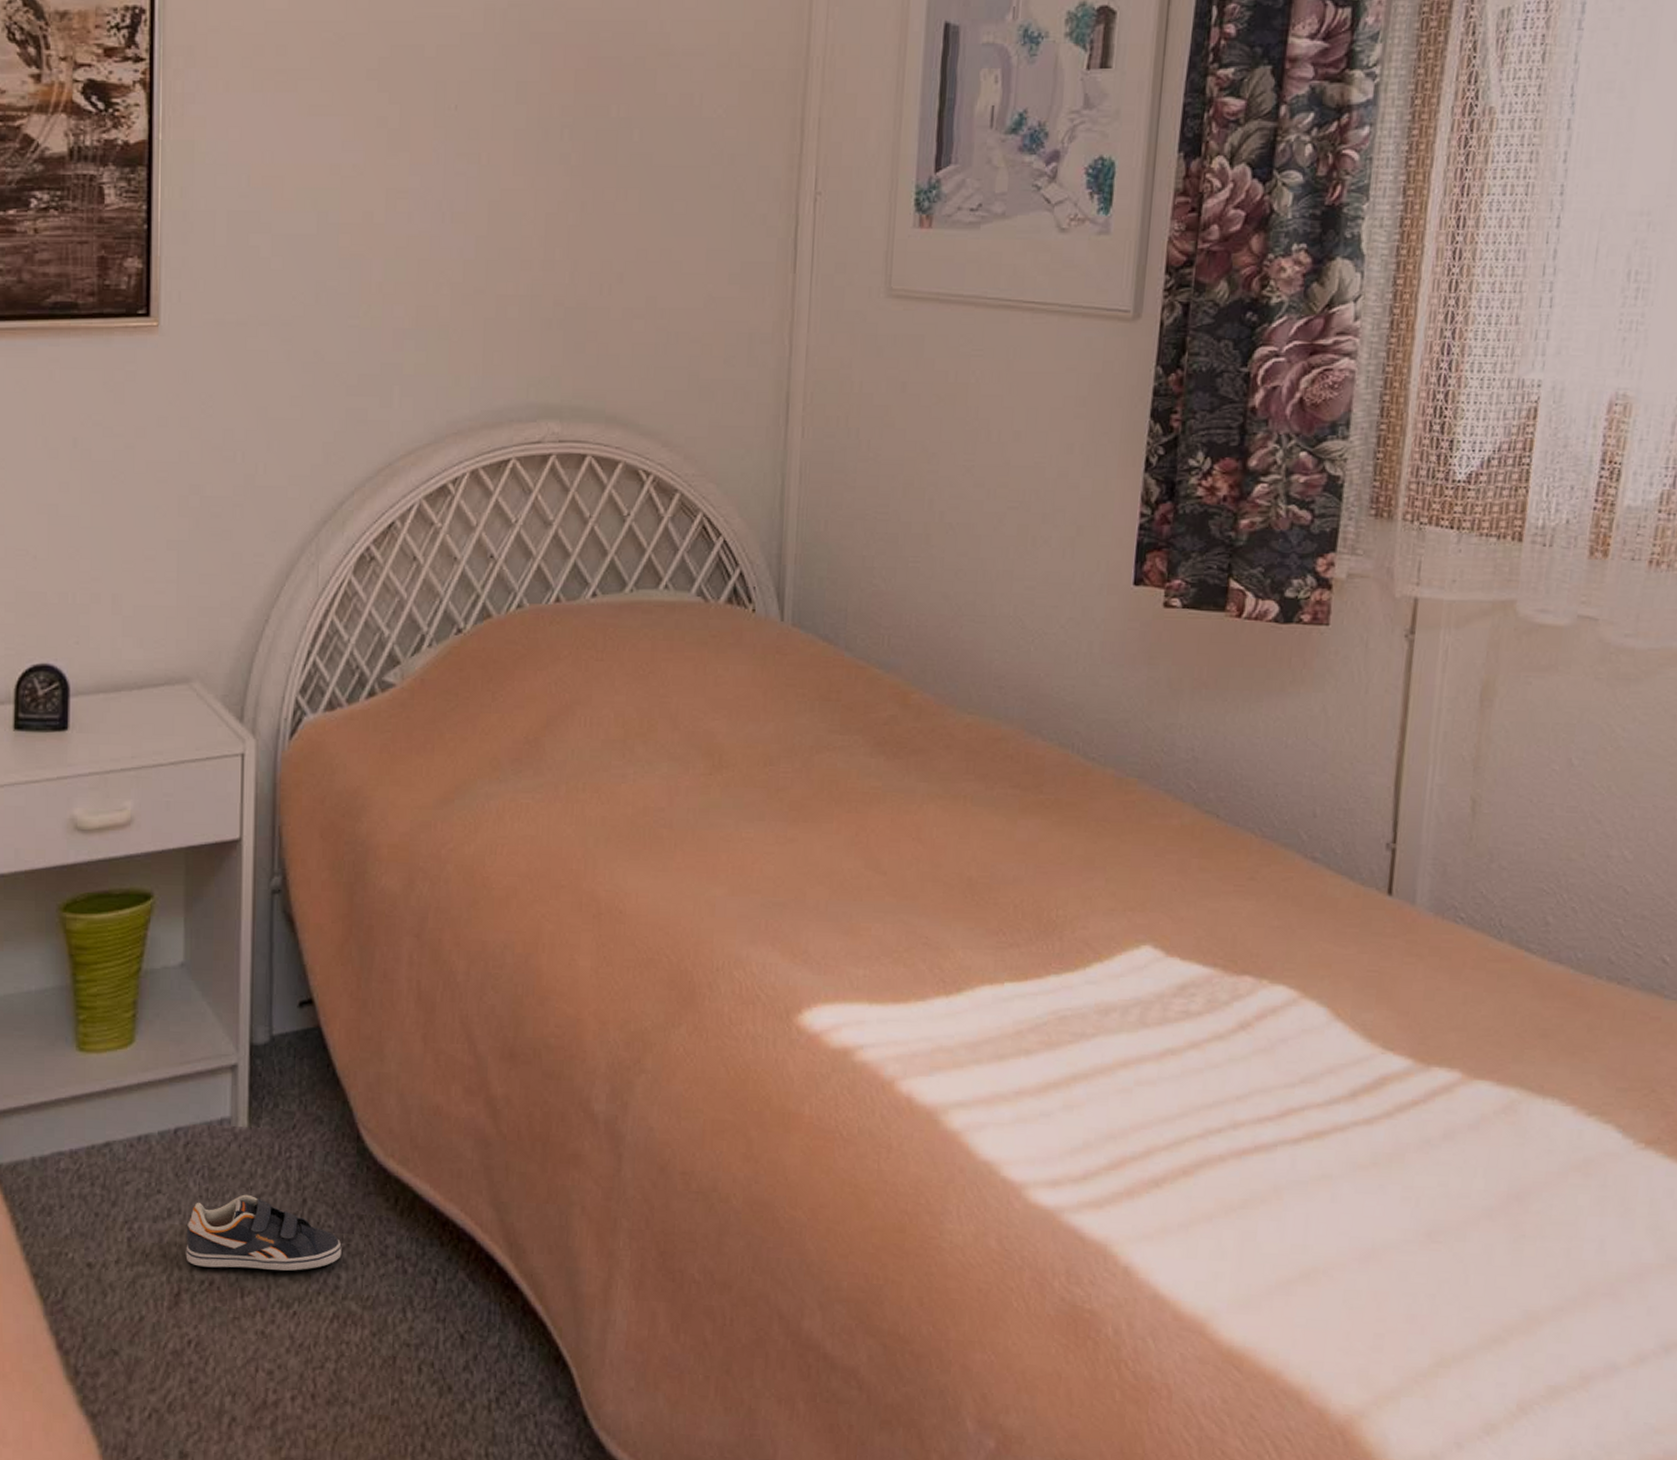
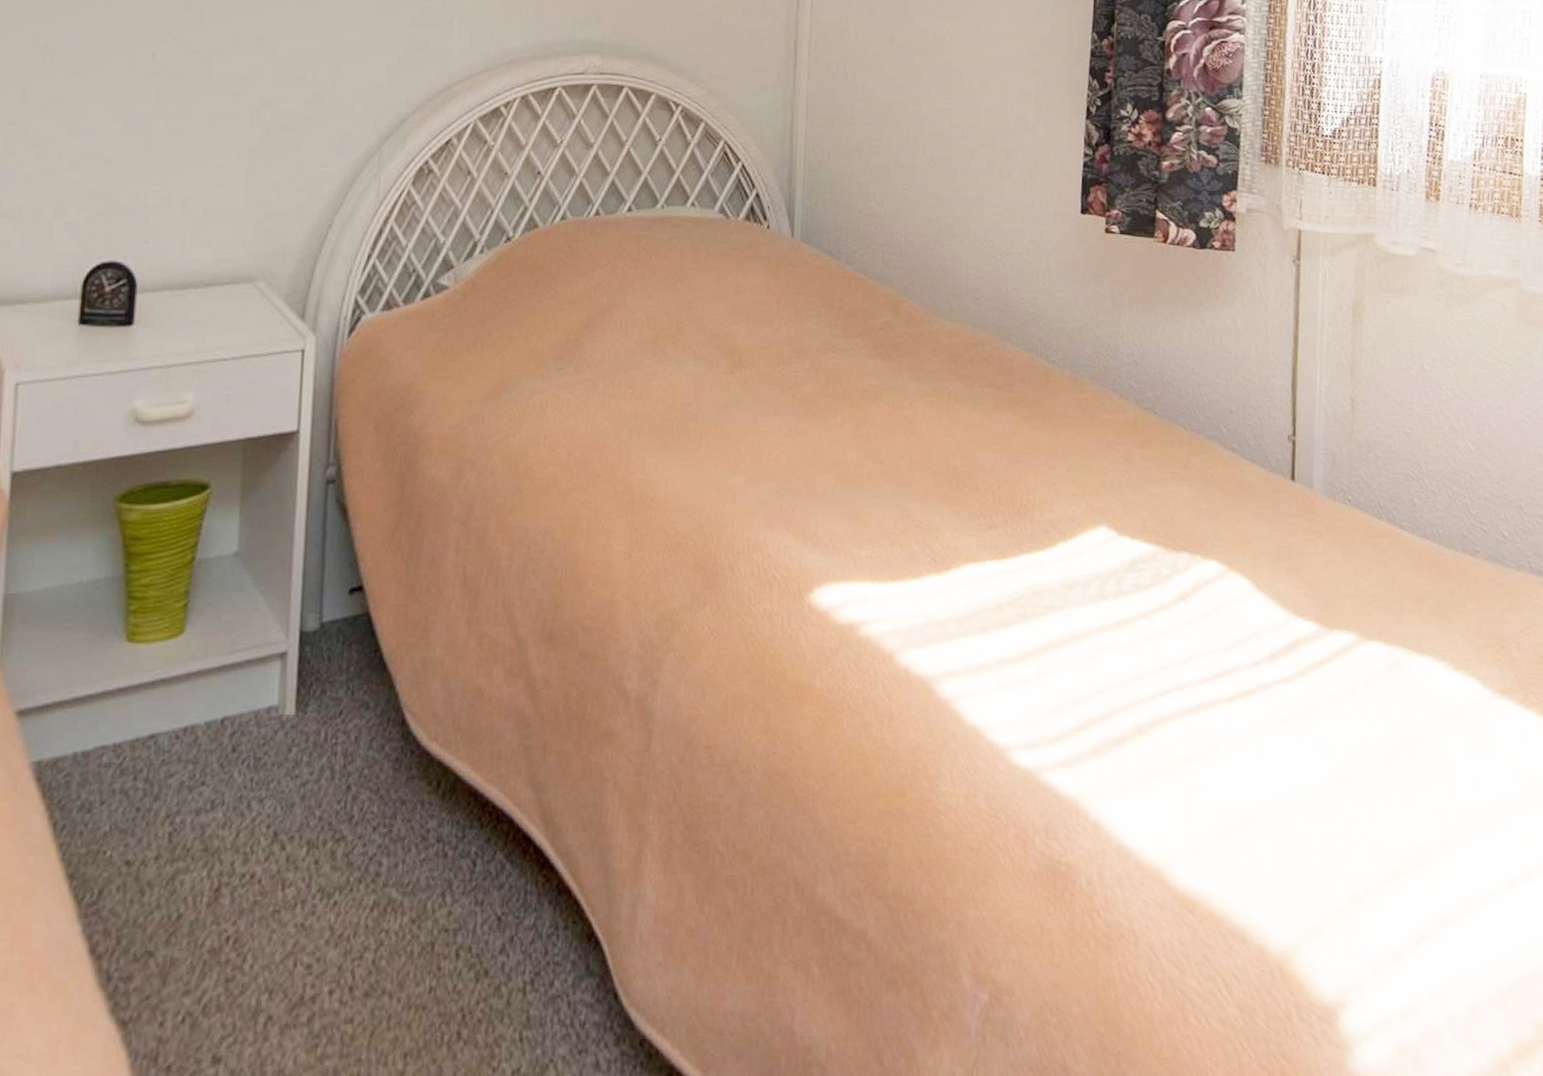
sneaker: present [185,1194,342,1271] -> none [227,783,384,860]

